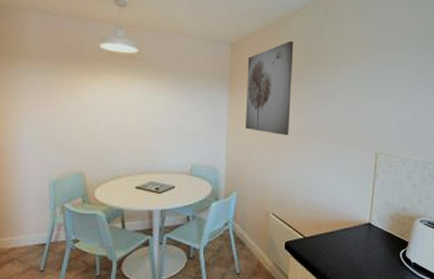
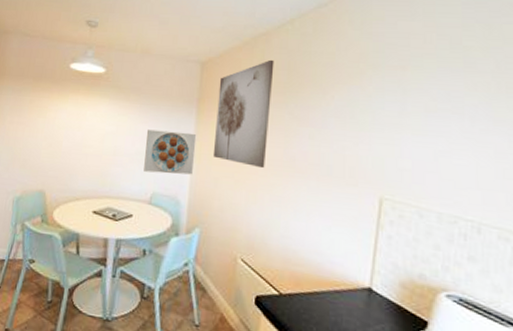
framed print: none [183,106,230,147] -> present [144,129,197,175]

